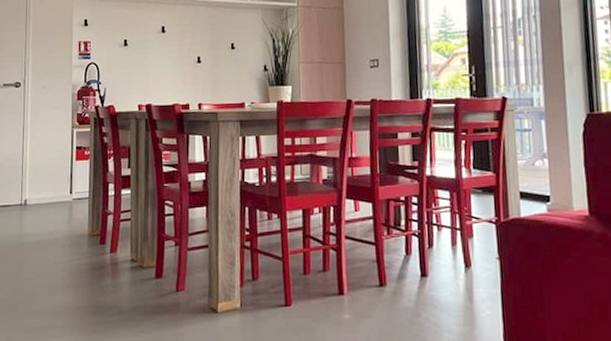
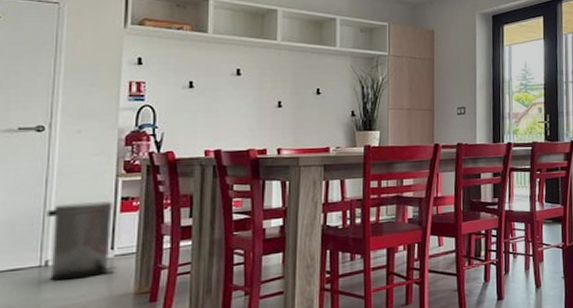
pedal bin: none [24,150,75,218] -> present [46,201,117,281]

